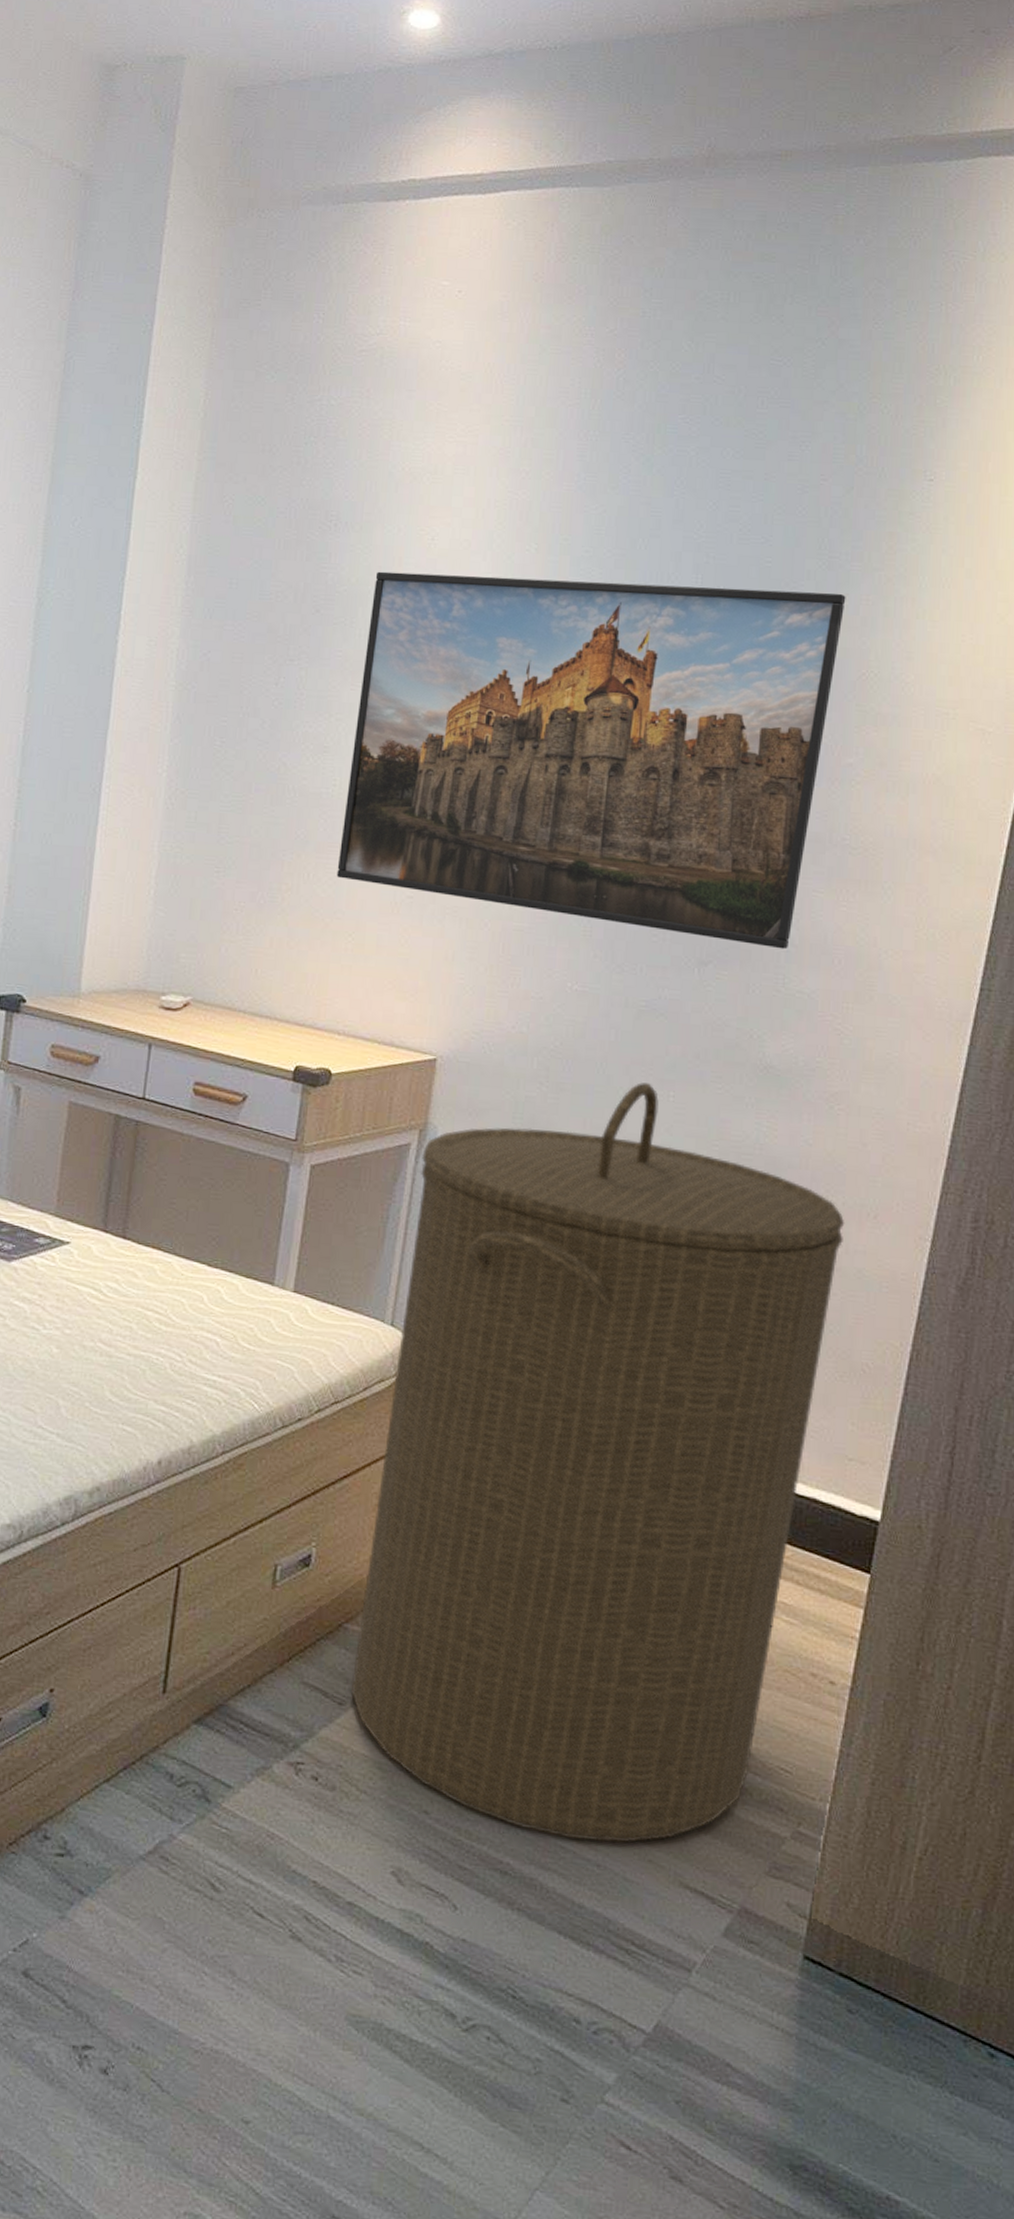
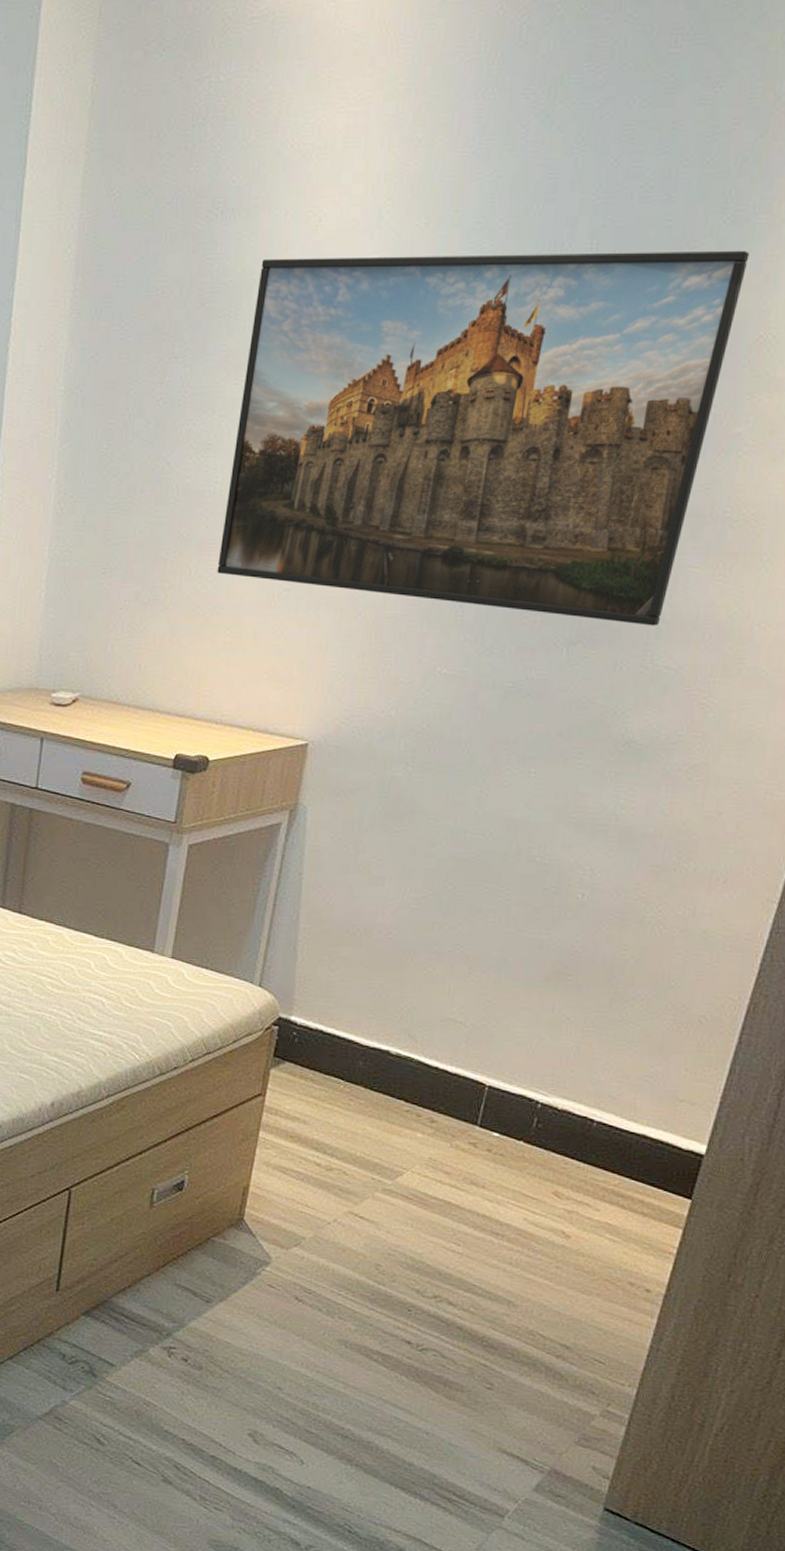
laundry hamper: present [351,1082,845,1844] -> none [217,760,695,1416]

